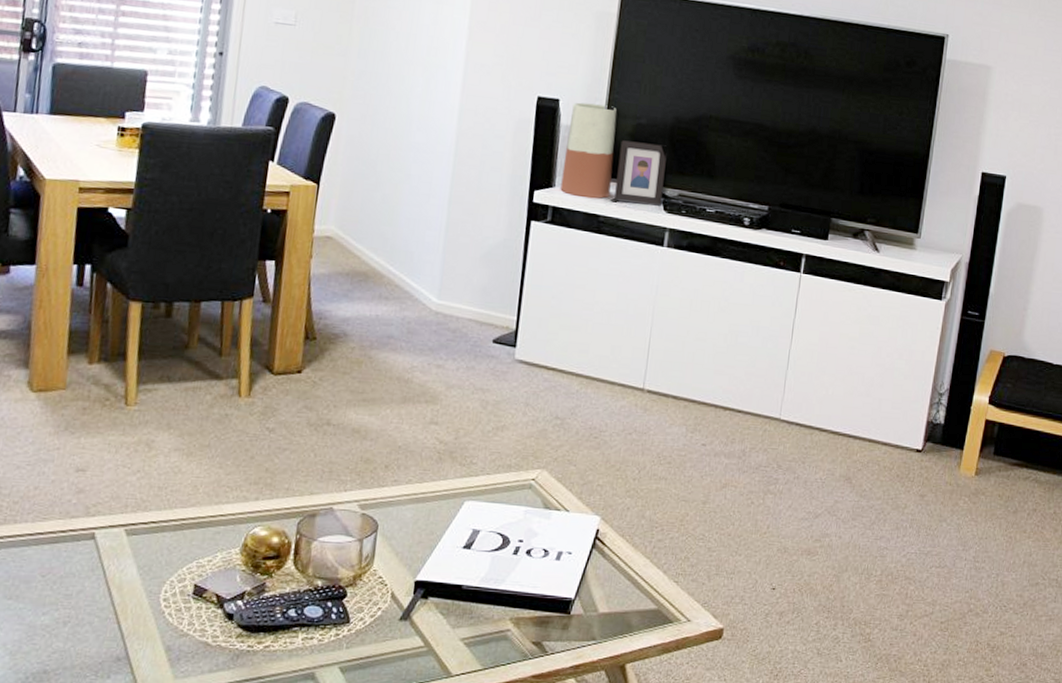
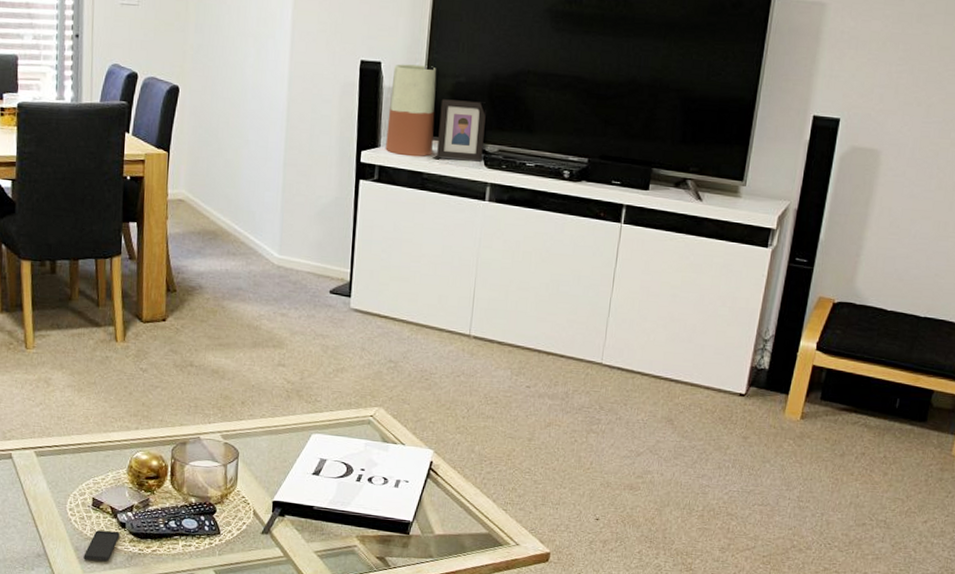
mobile phone: none [176,624,226,663] -> present [83,530,120,562]

